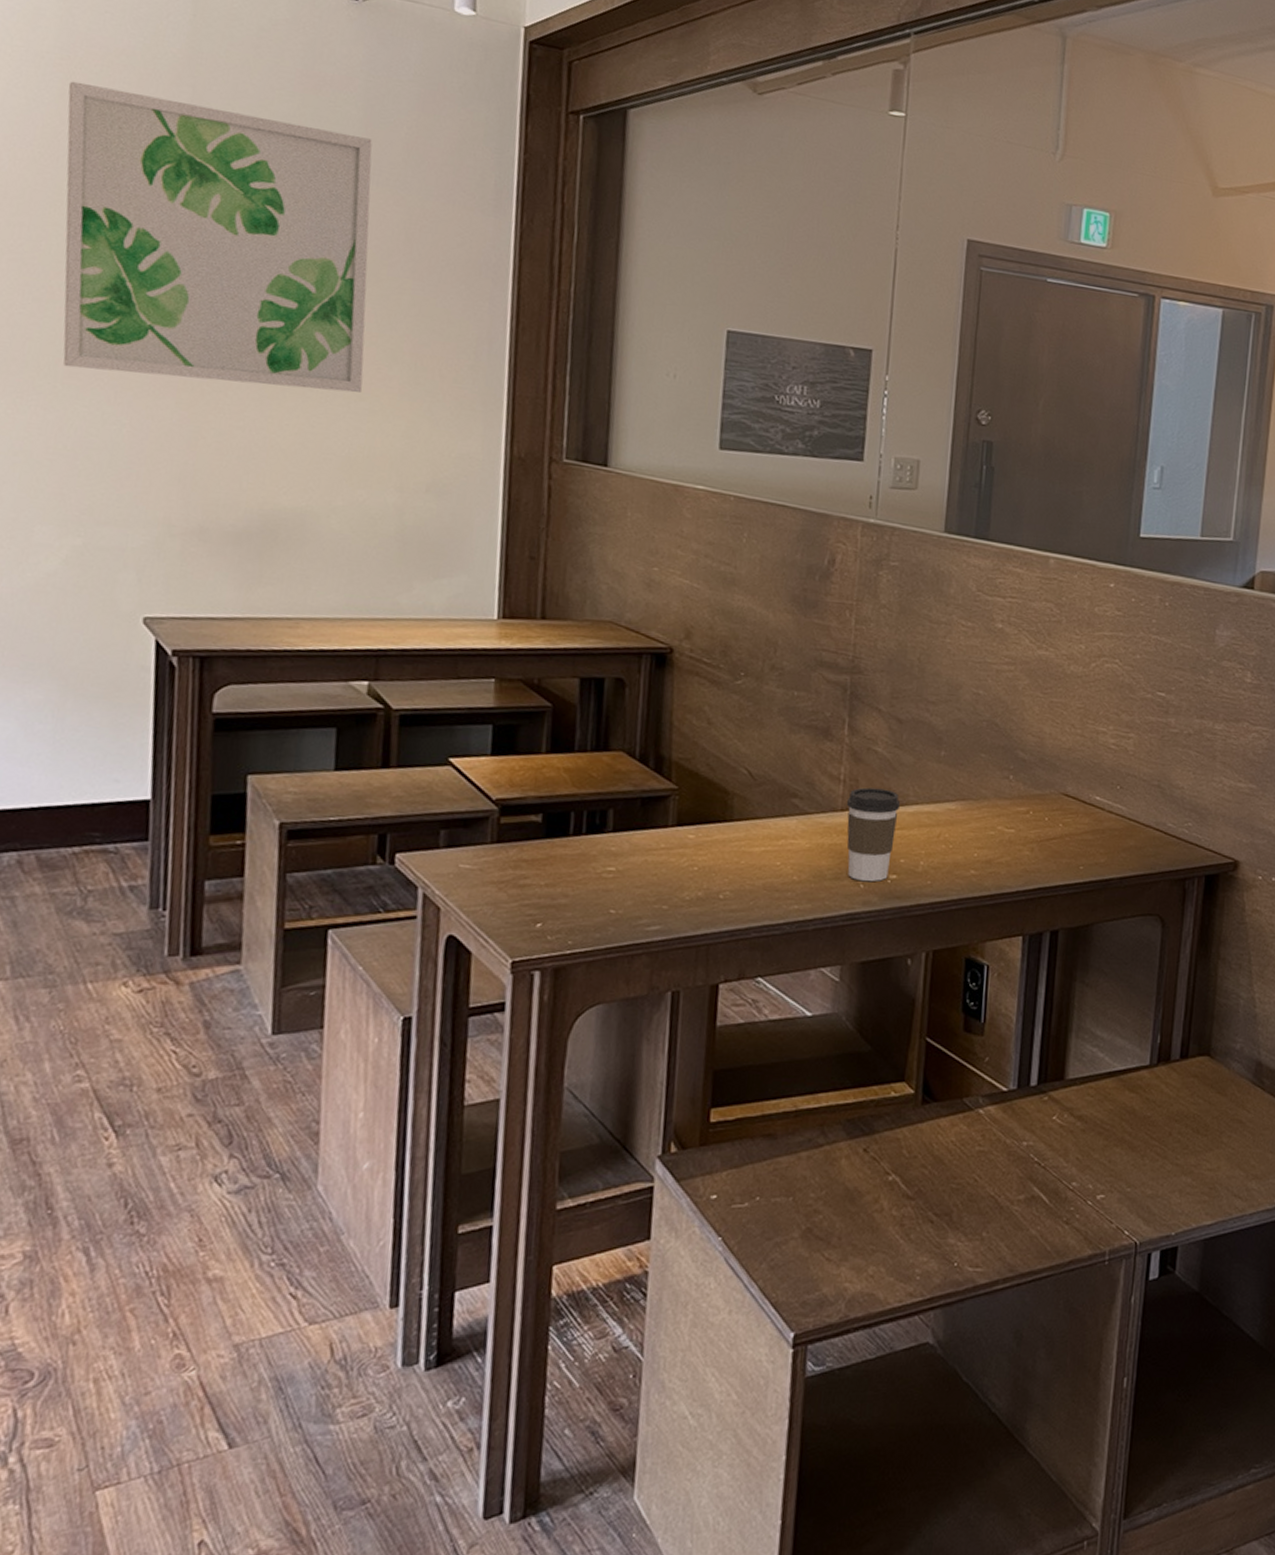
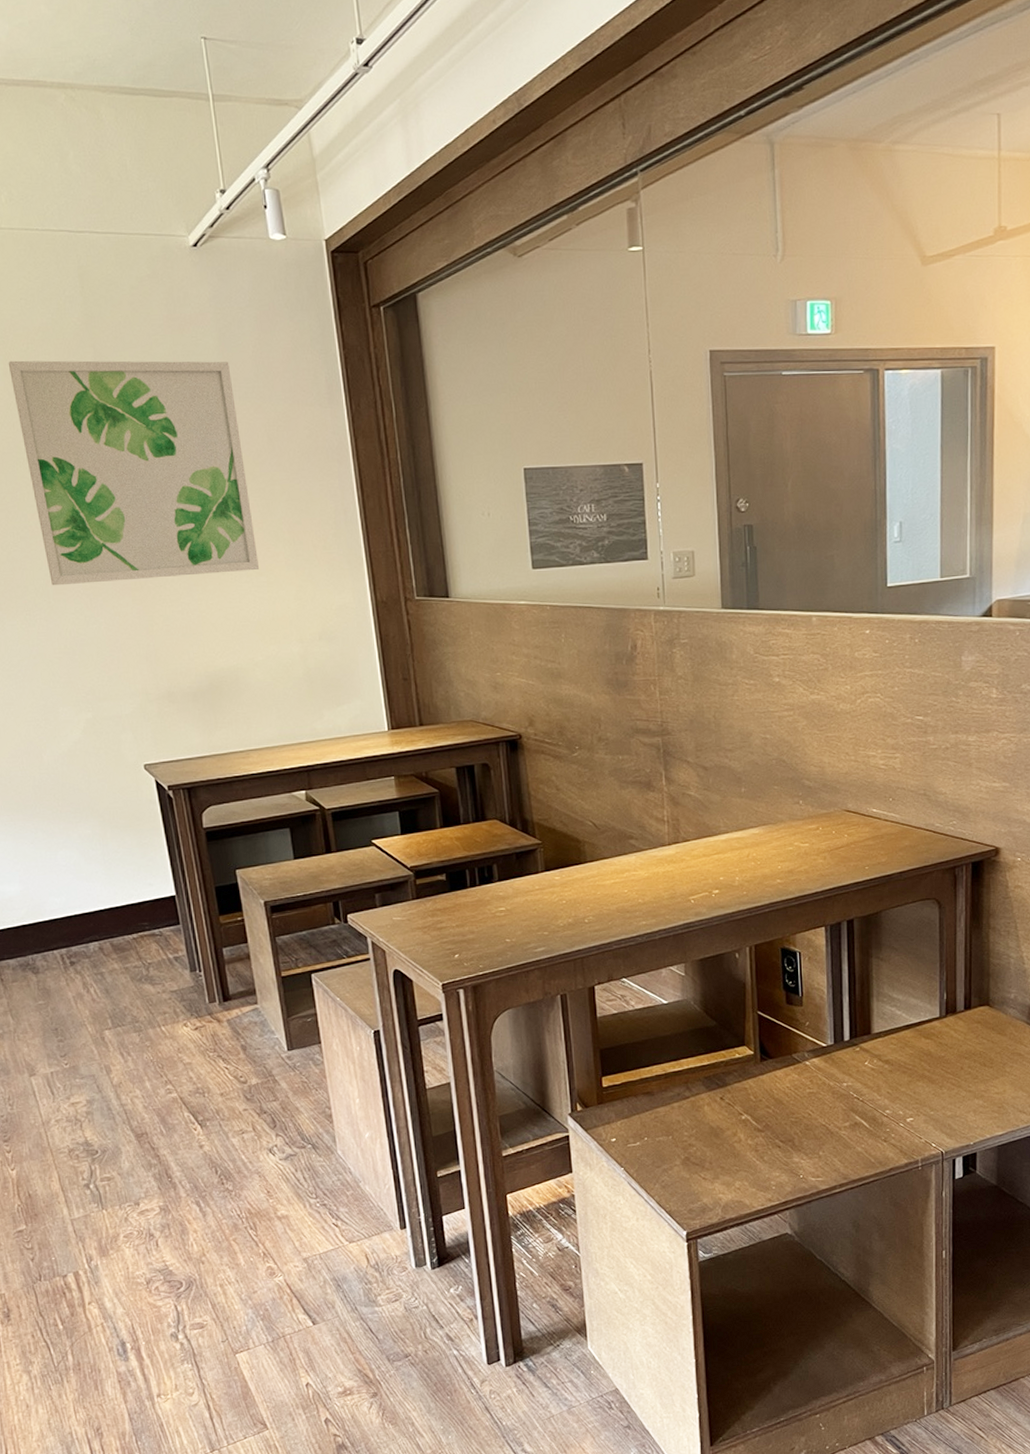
coffee cup: present [846,787,901,881] -> none [672,824,715,897]

